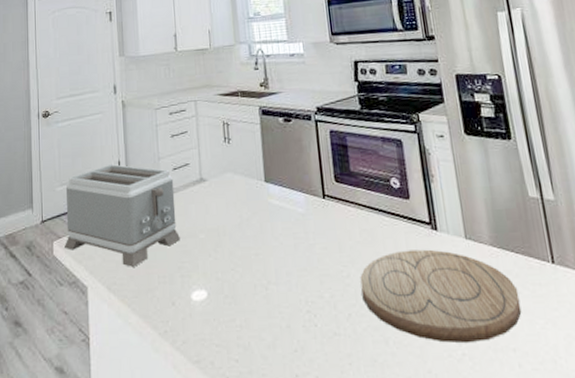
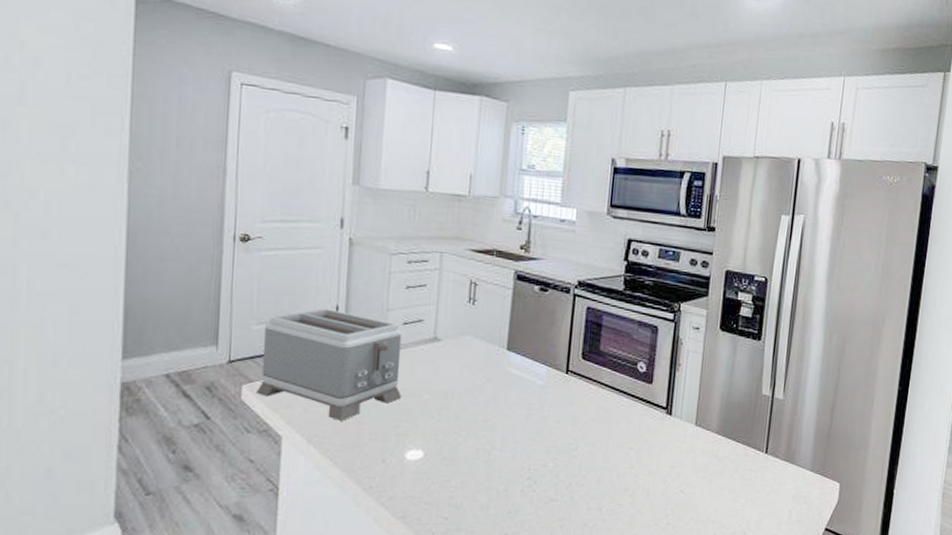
cutting board: present [360,249,522,344] -> none [585,430,730,515]

